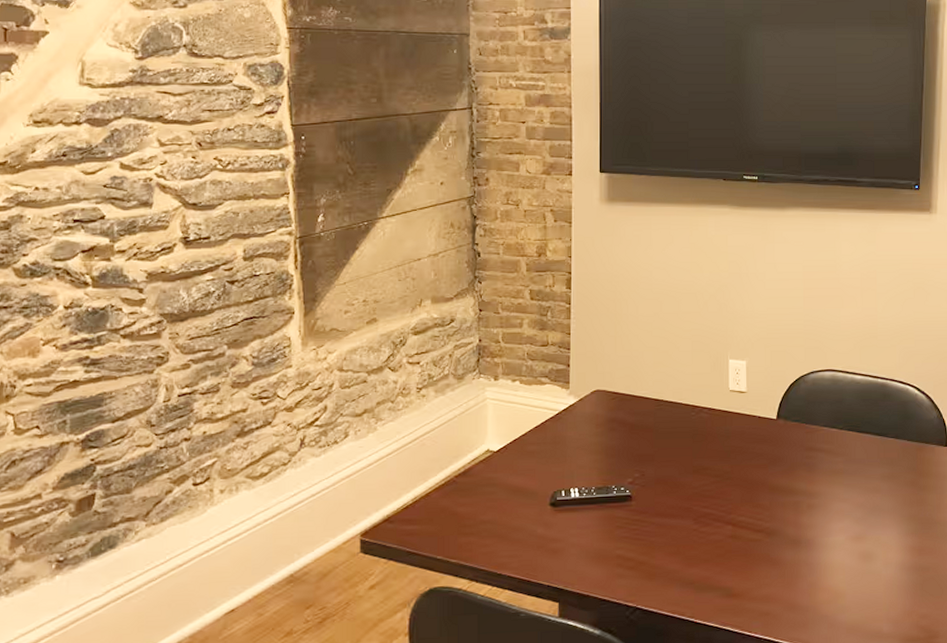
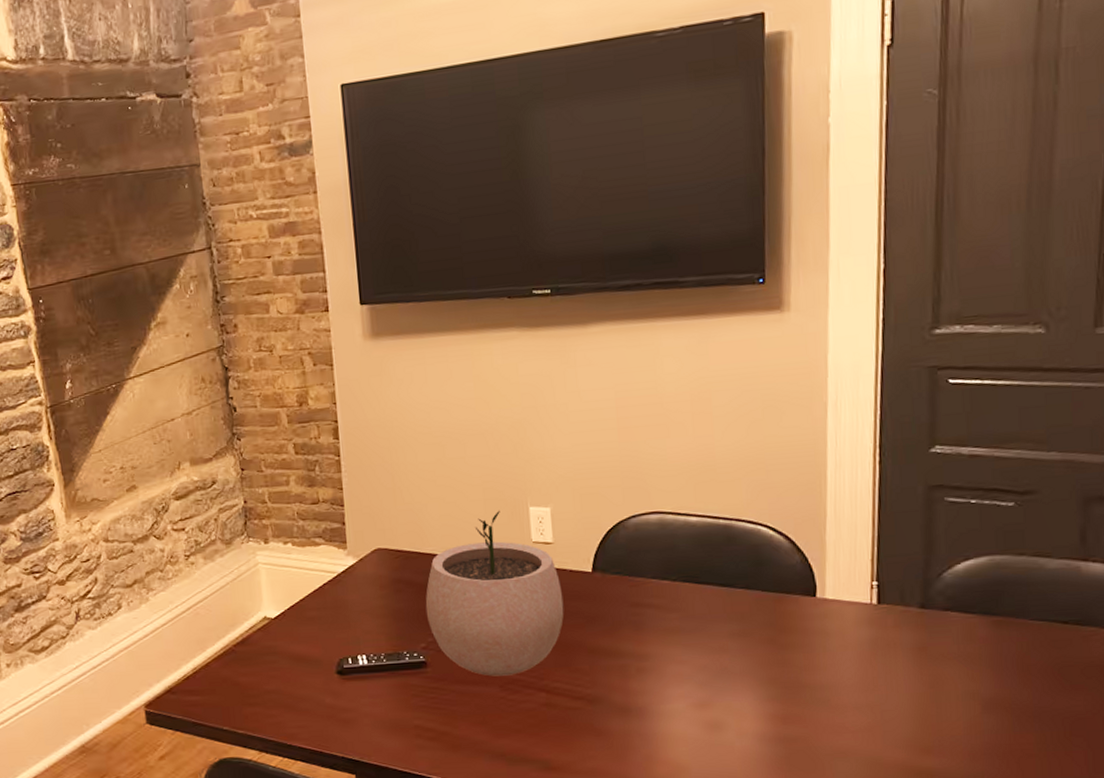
plant pot: none [635,361,752,510] -> present [425,510,564,677]

